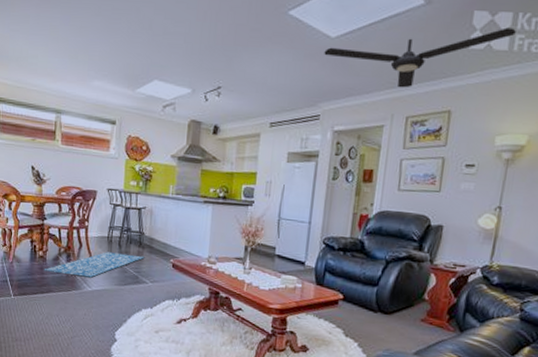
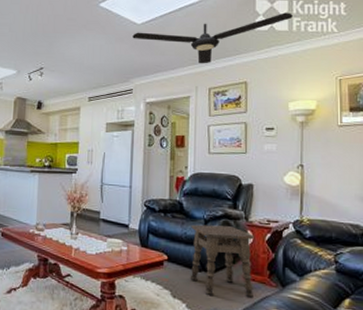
side table: none [365,264,437,341] -> present [191,224,254,298]

